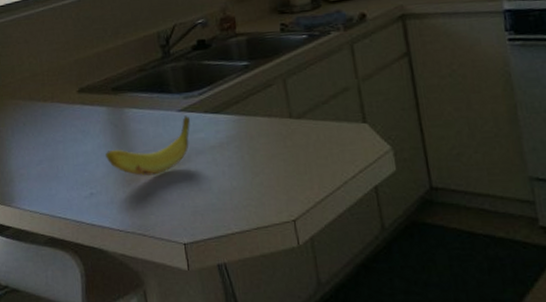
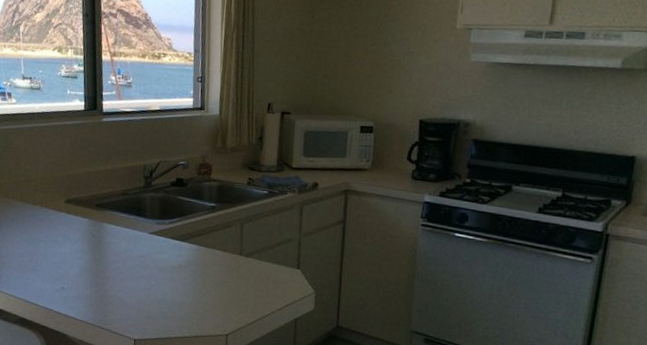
banana: present [105,116,190,177] -> none [81,238,158,282]

